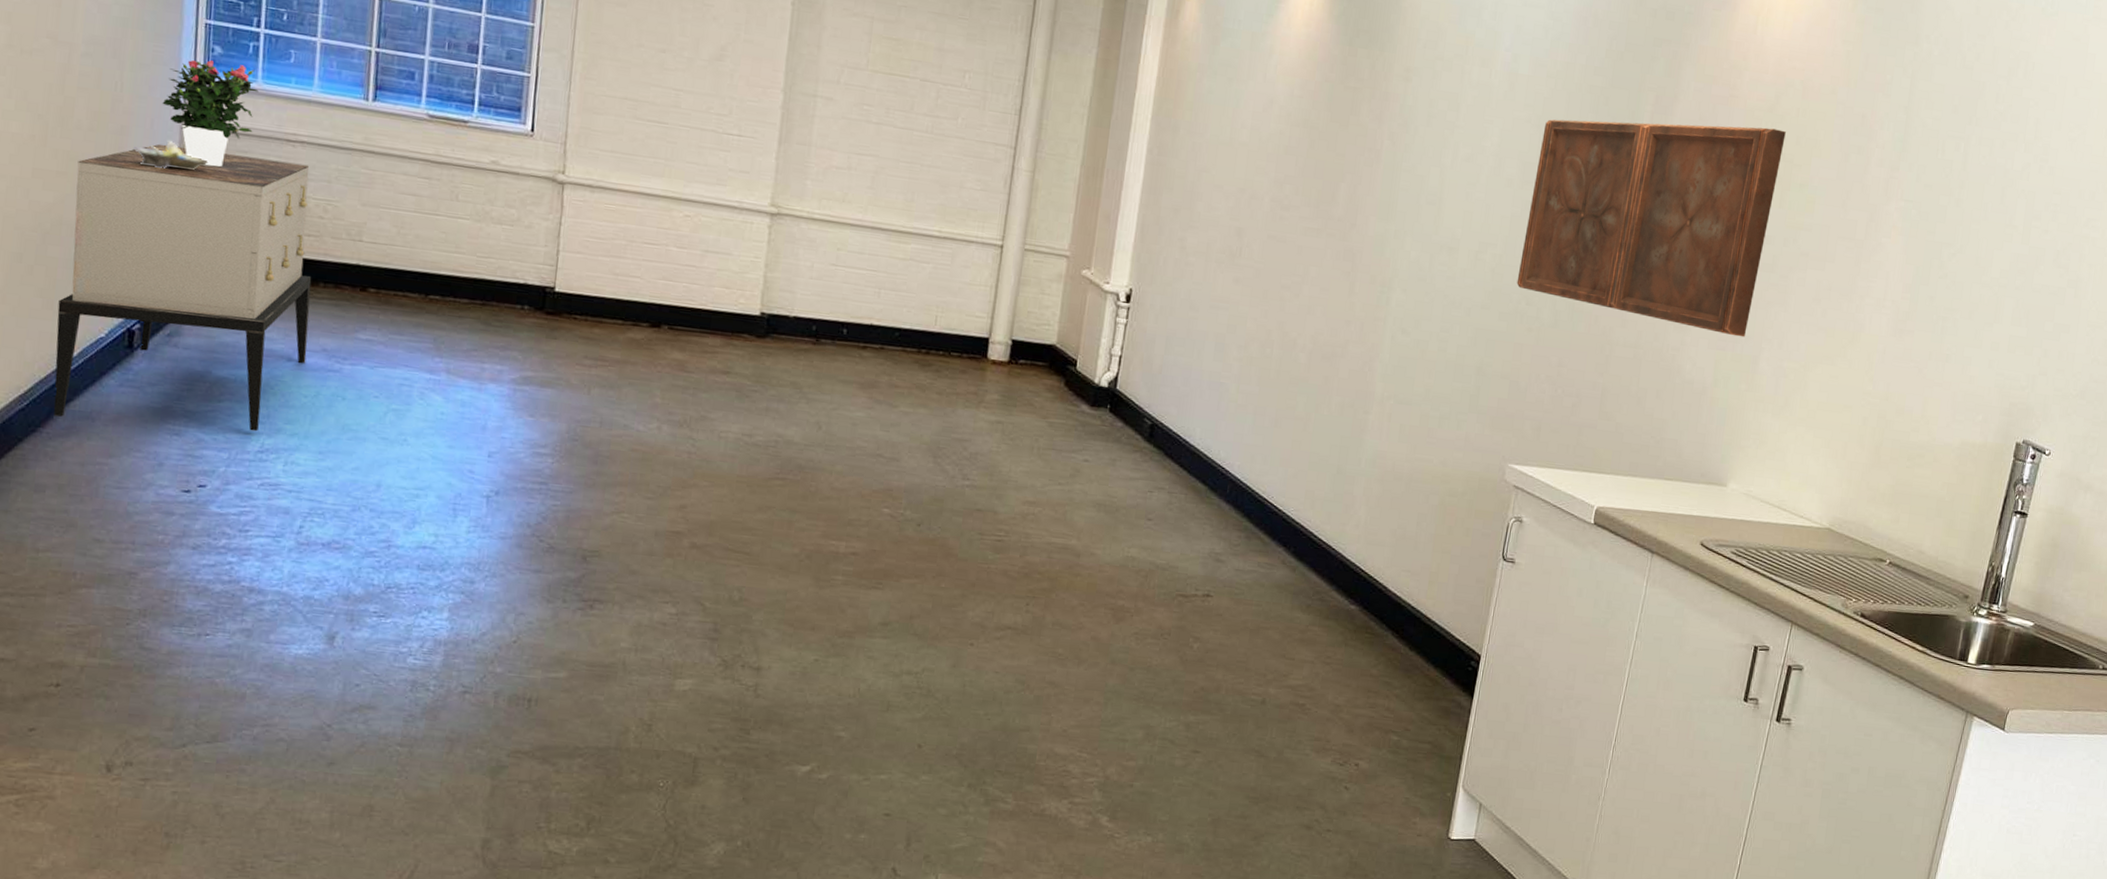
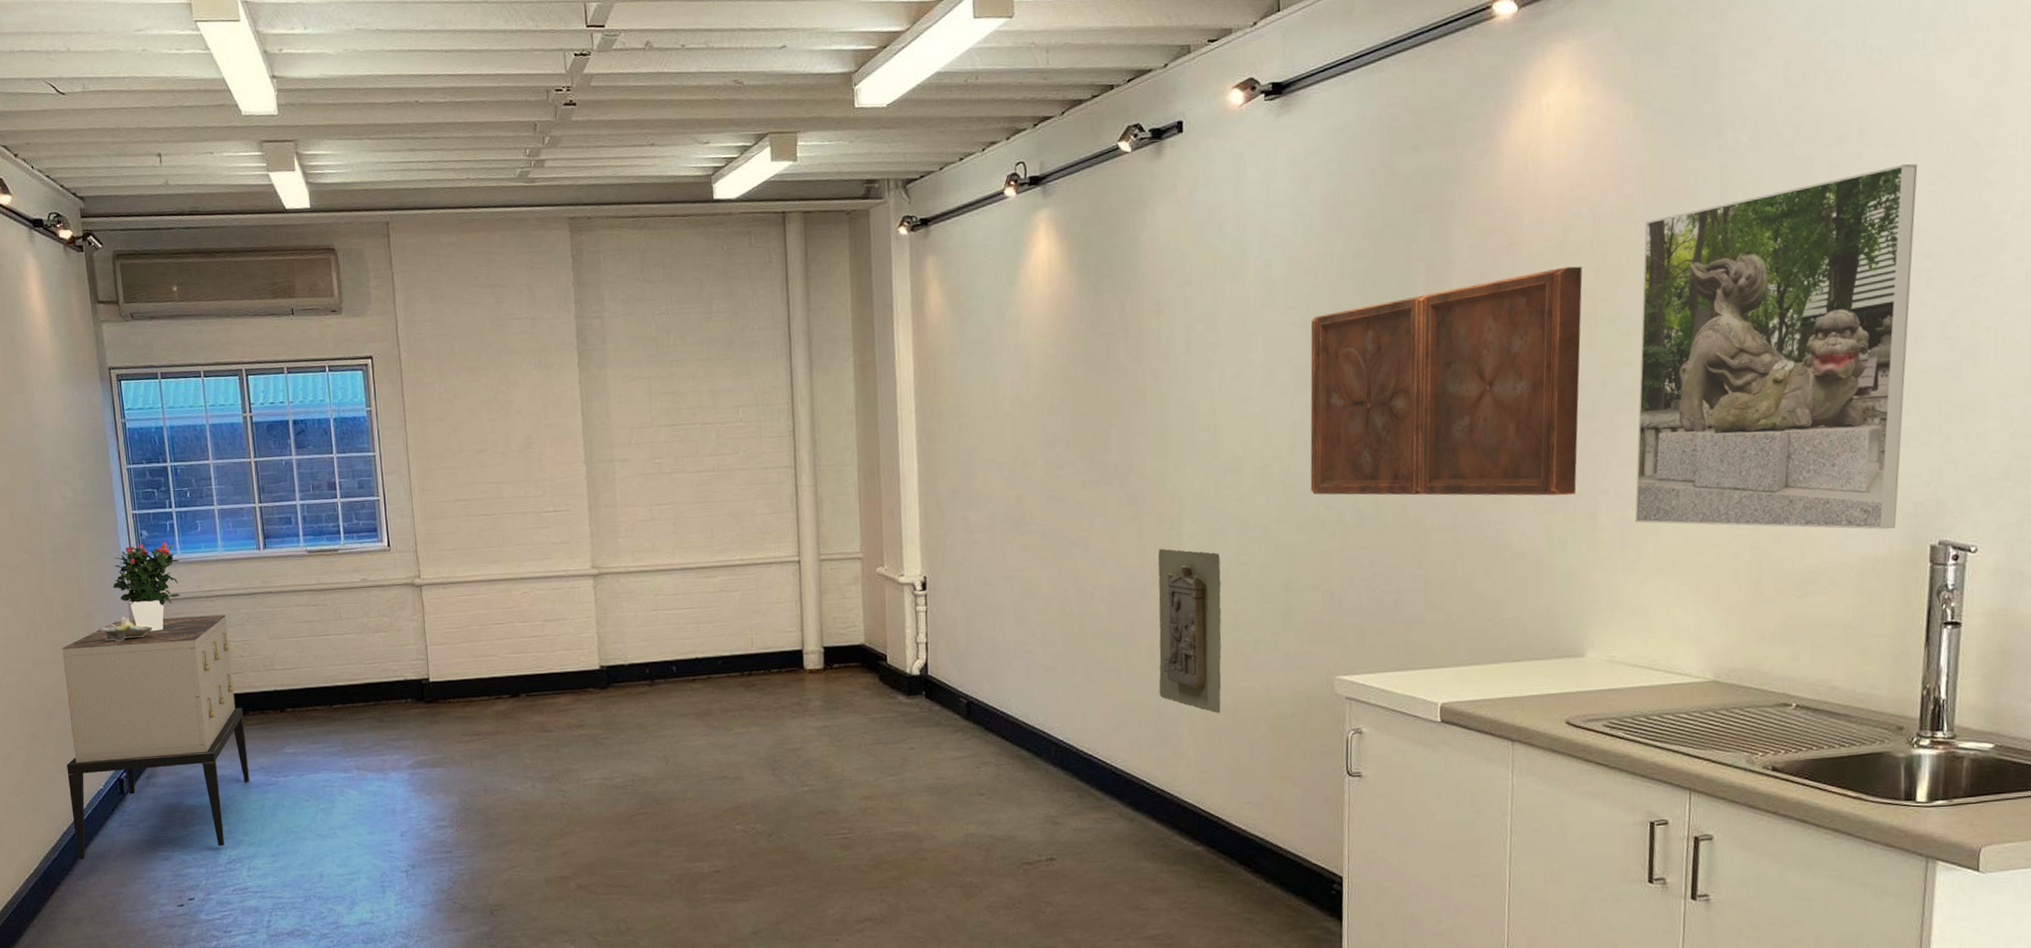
stone relief: none [1341,309,1423,480] -> present [1158,548,1222,713]
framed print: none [1789,104,2063,422] -> present [1634,163,1918,530]

